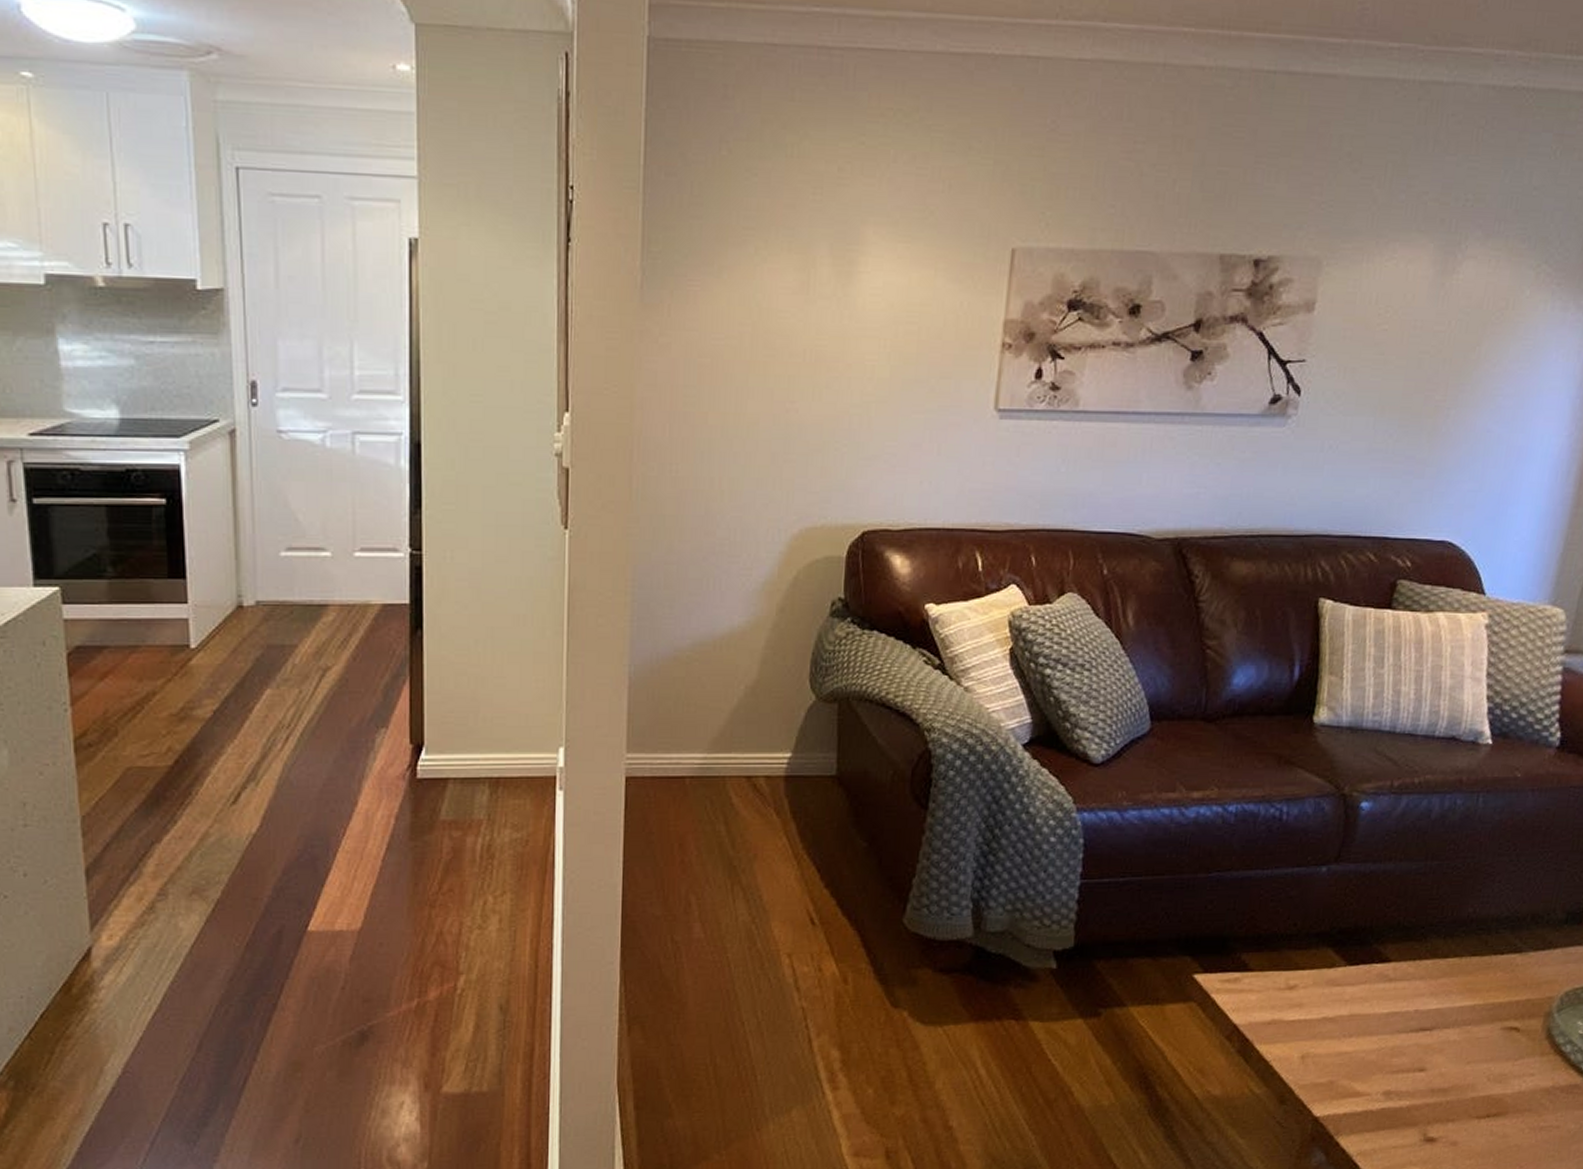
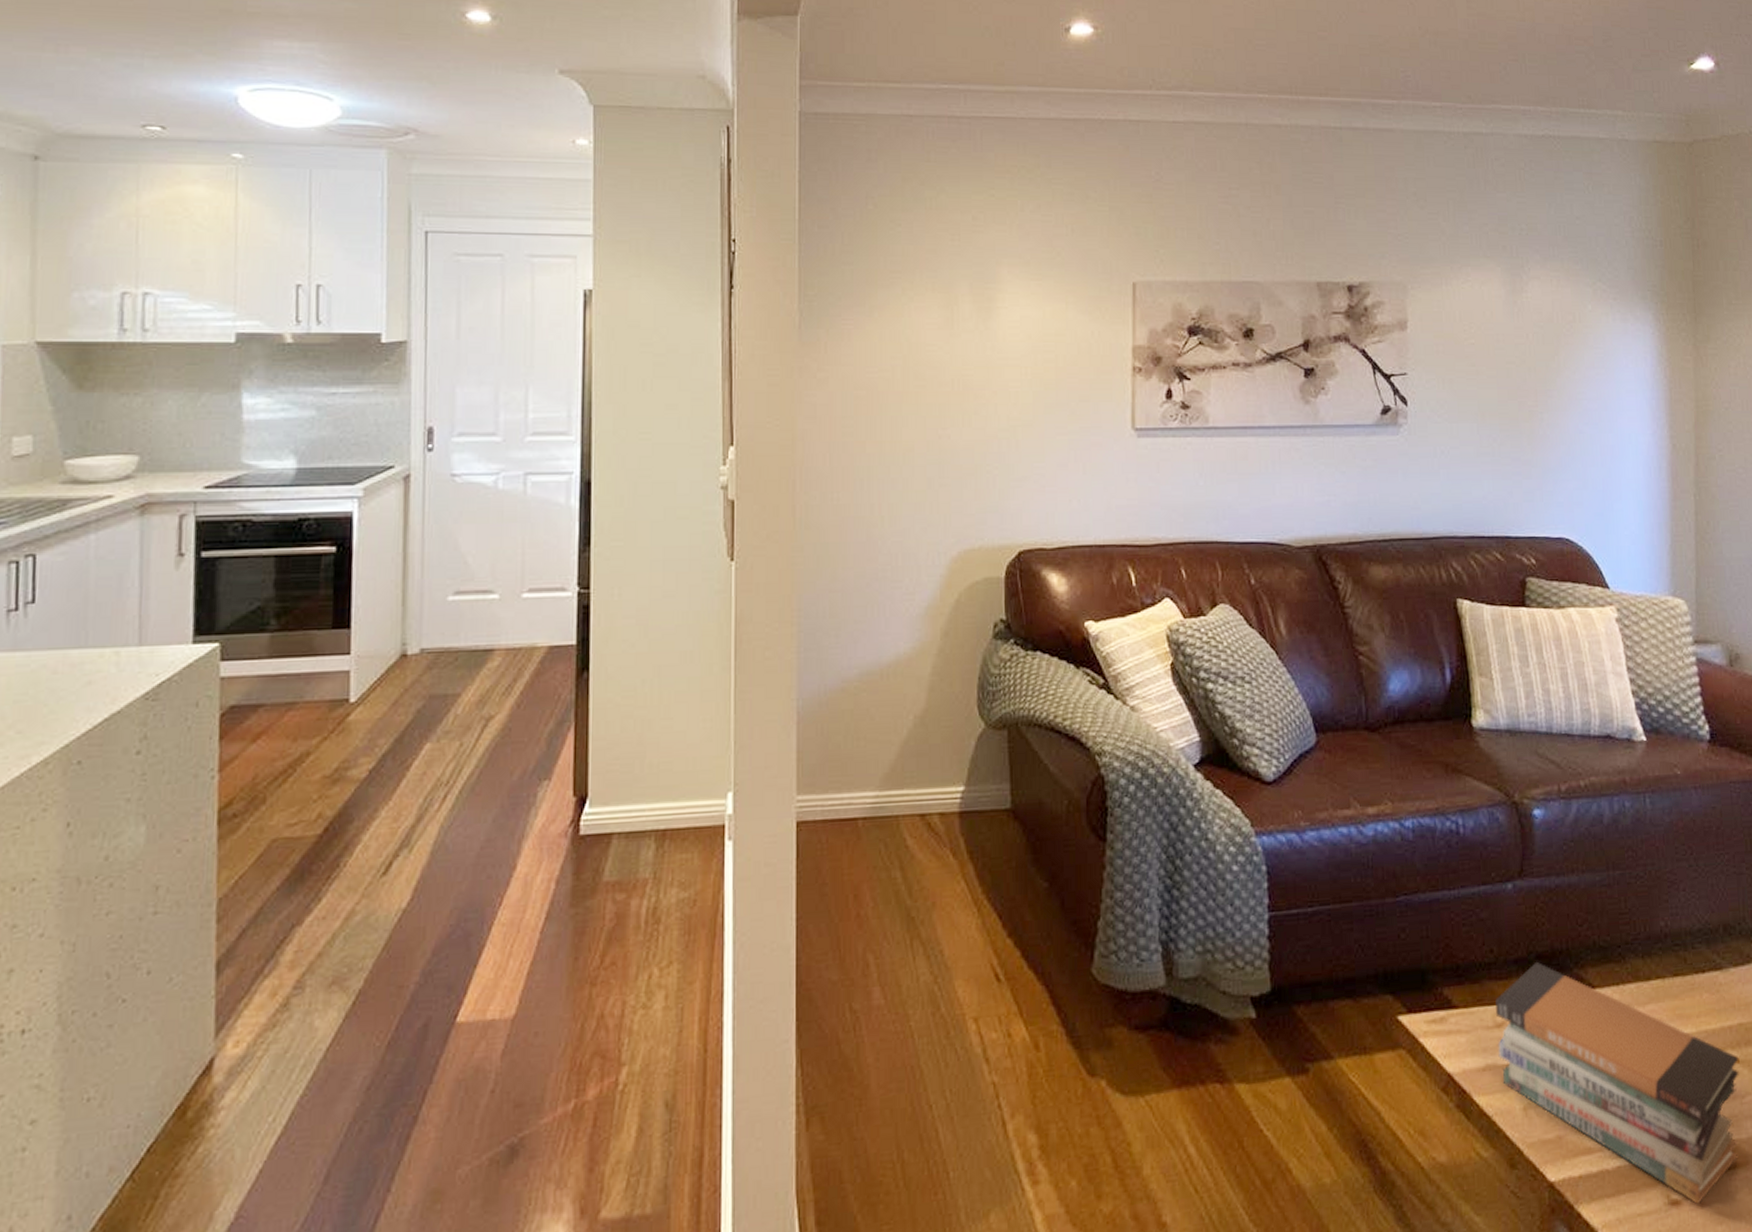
book stack: none [1285,936,1519,1142] -> present [1495,961,1739,1204]

